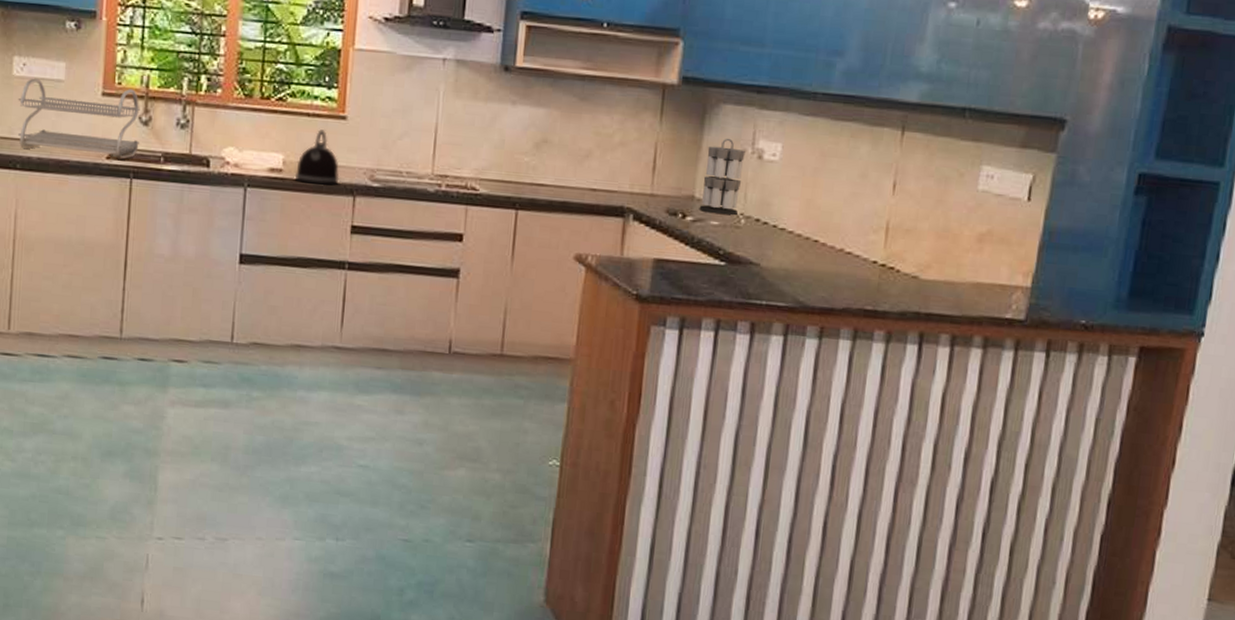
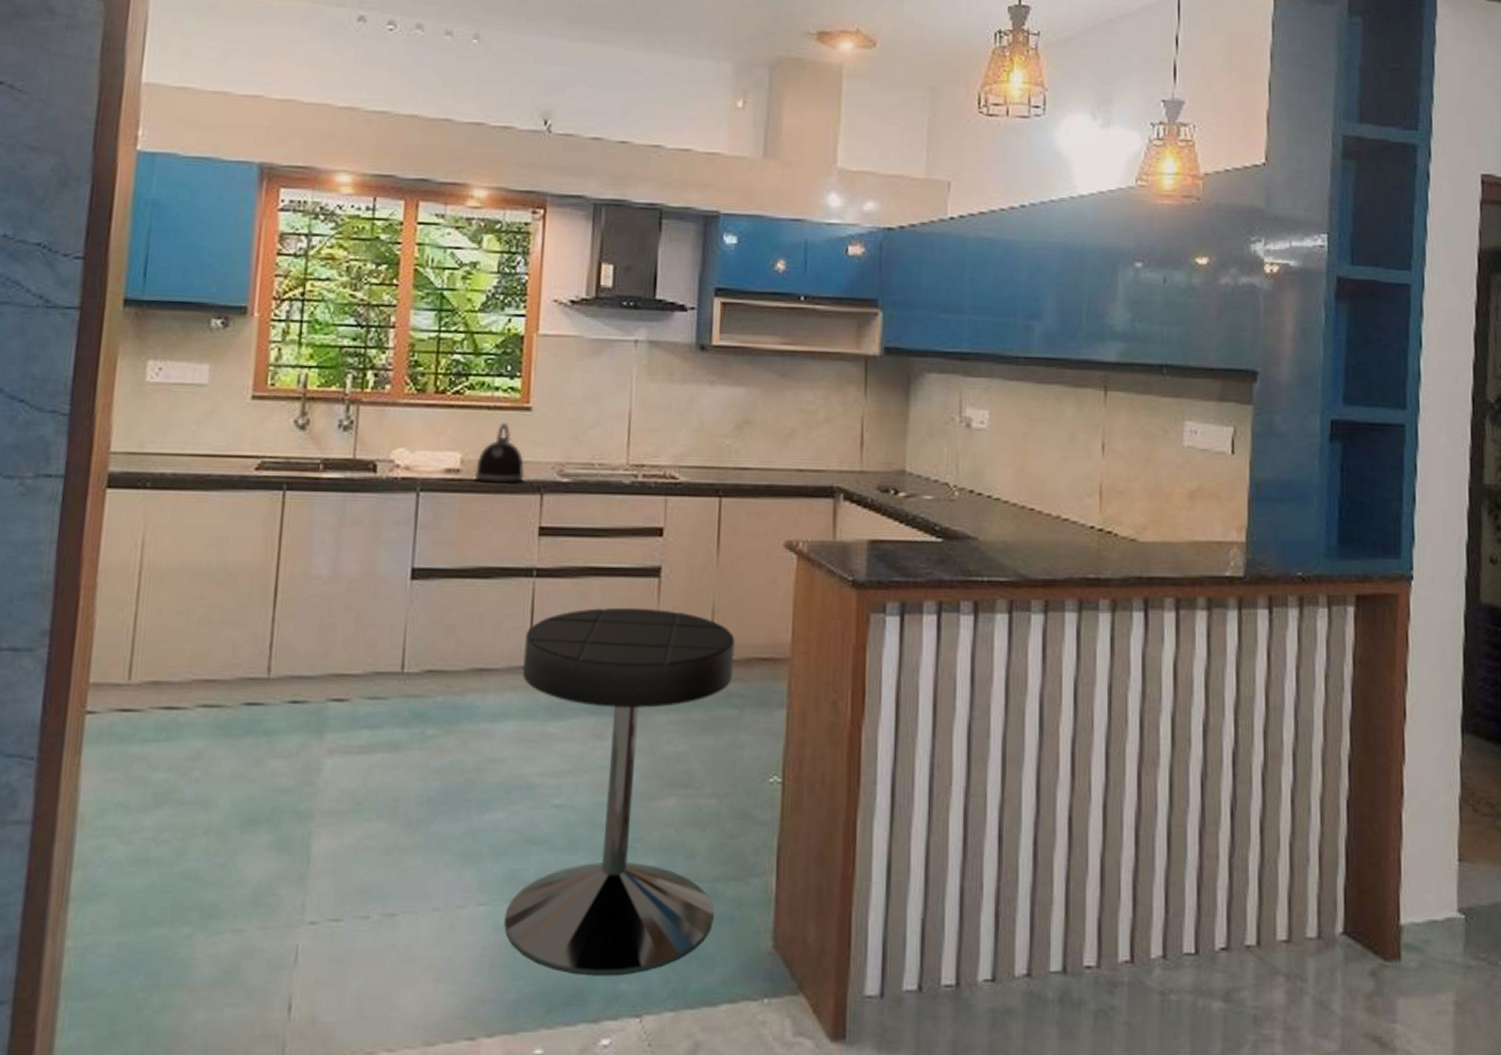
dish rack: present [18,78,140,160] -> none [150,383,296,470]
bar stool: none [316,301,524,609] -> present [504,607,735,976]
spice rack: present [699,138,745,216] -> none [911,407,953,489]

